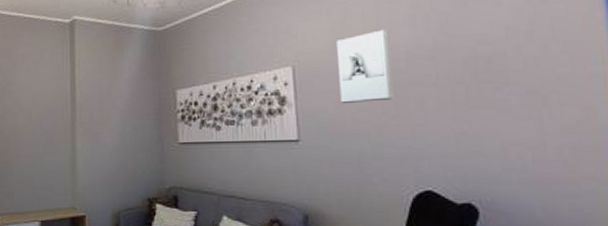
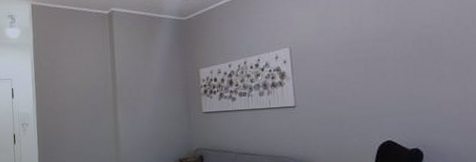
wall sculpture: present [337,29,393,103] -> none [322,17,364,76]

